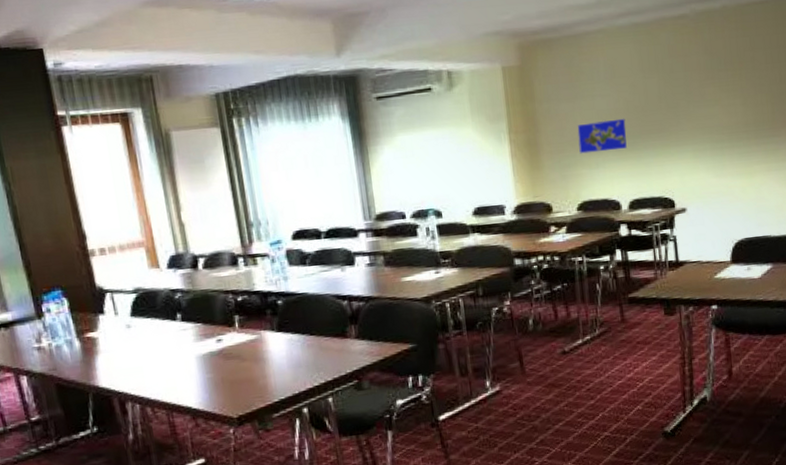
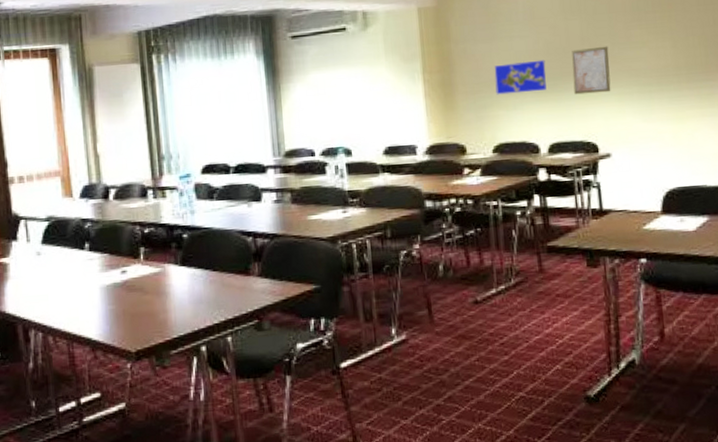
wall art: none [650,104,687,153] -> present [571,46,611,95]

